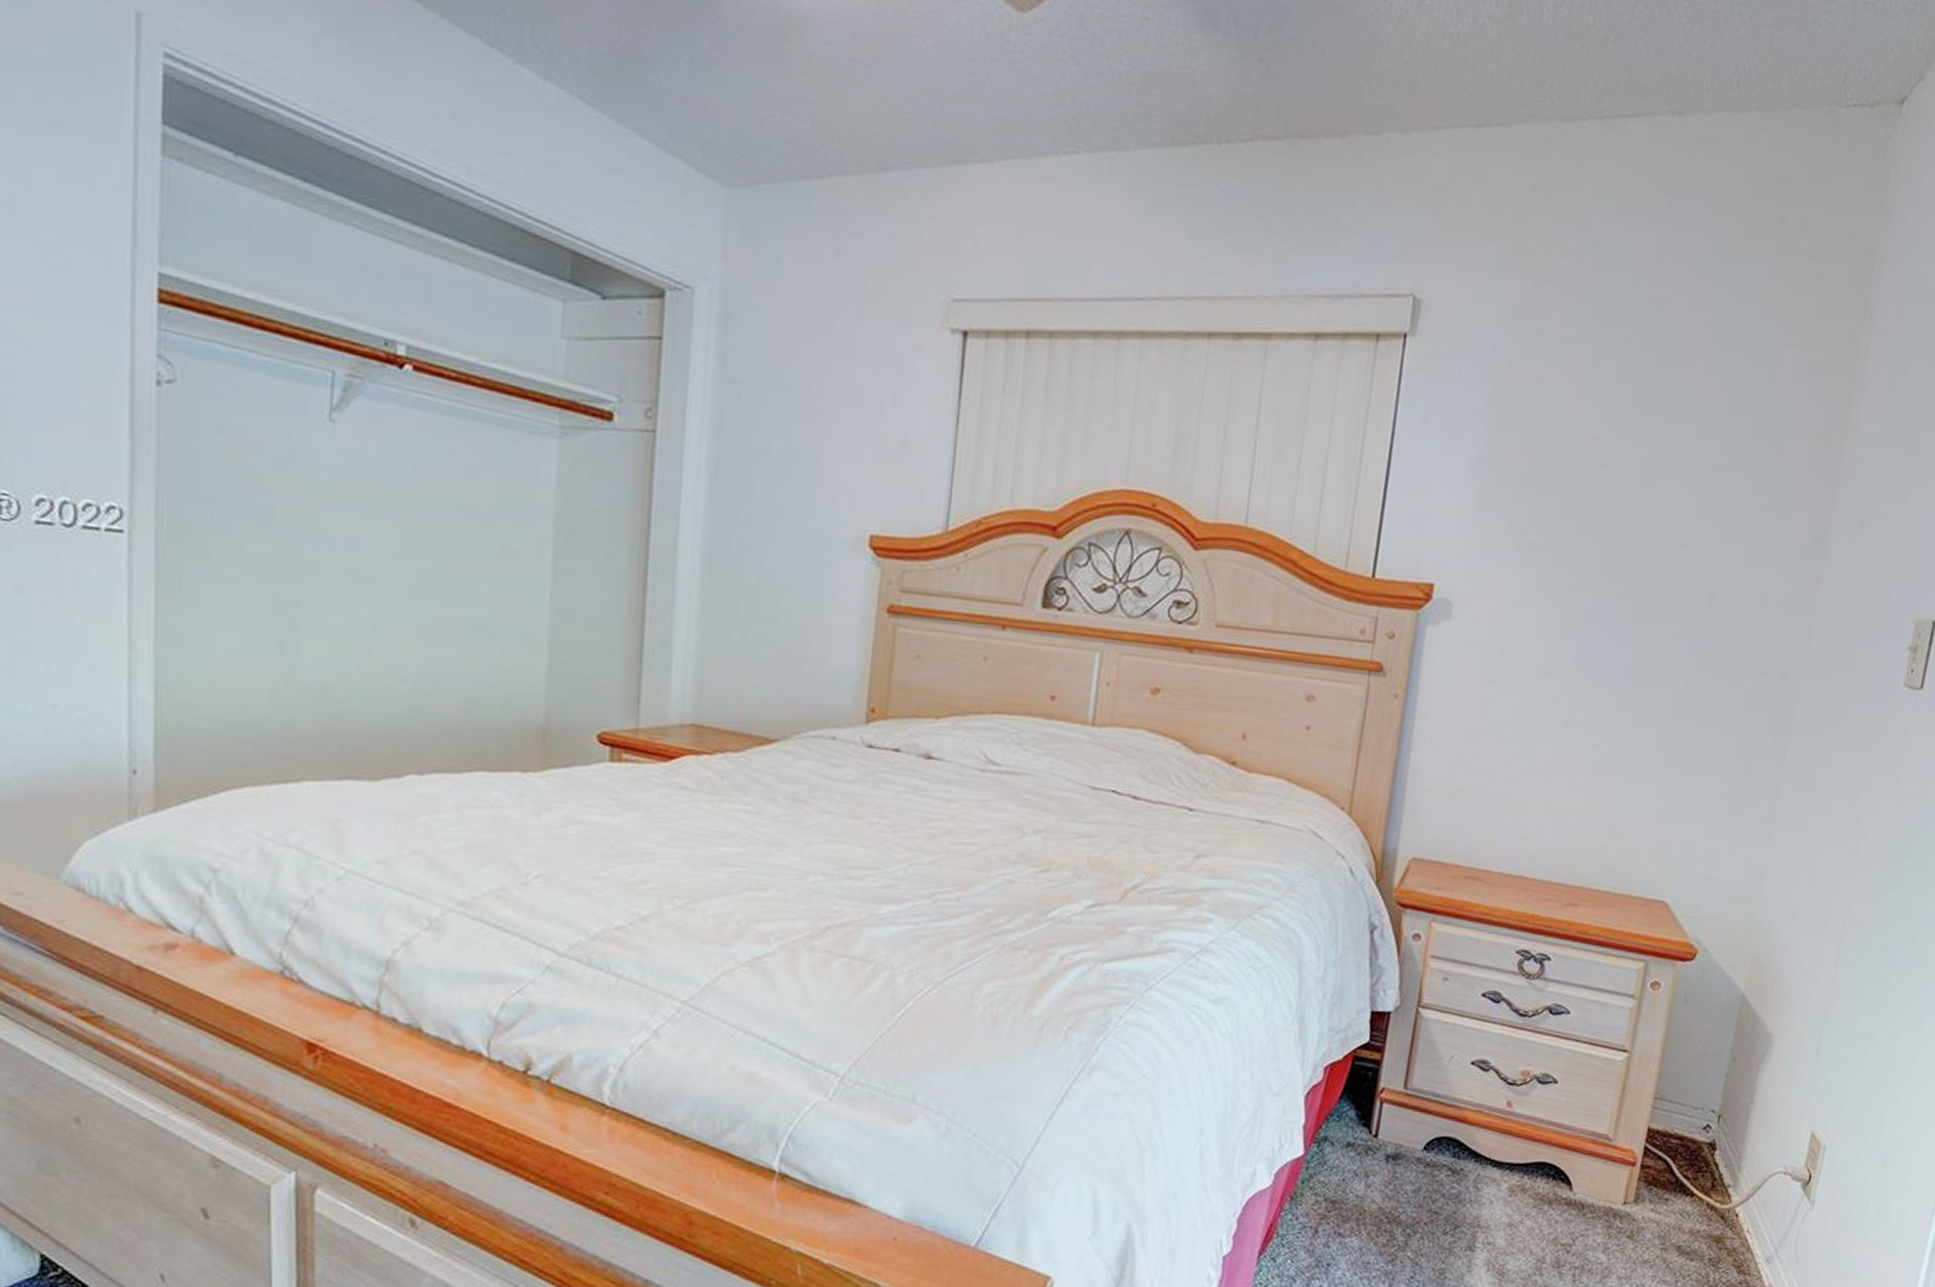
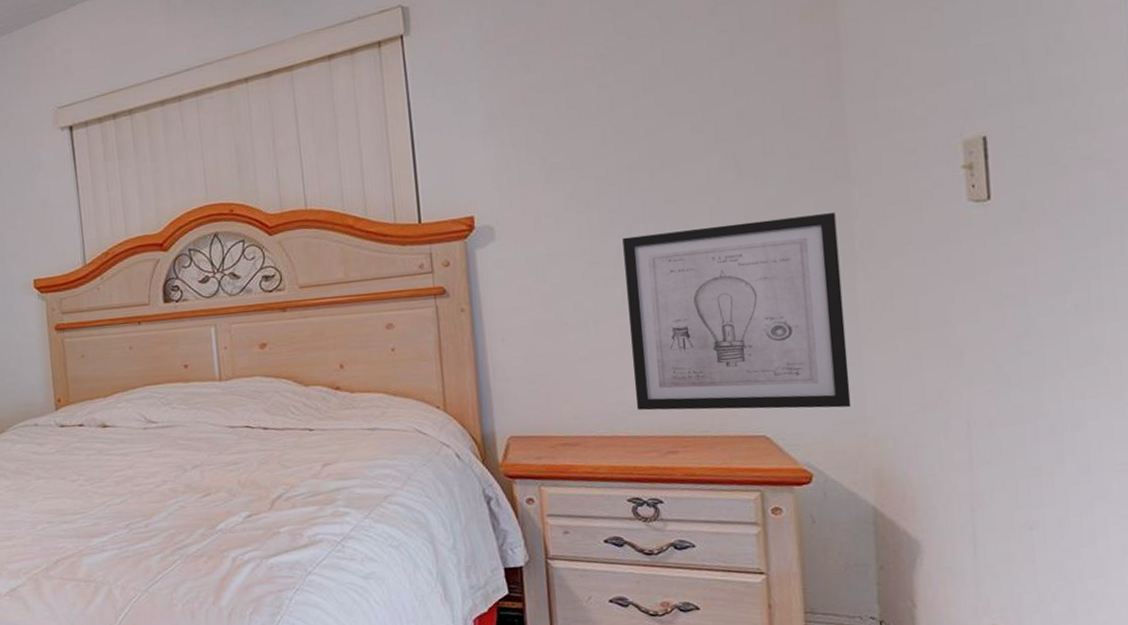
wall art: none [1549,648,1788,884] -> present [622,213,851,411]

